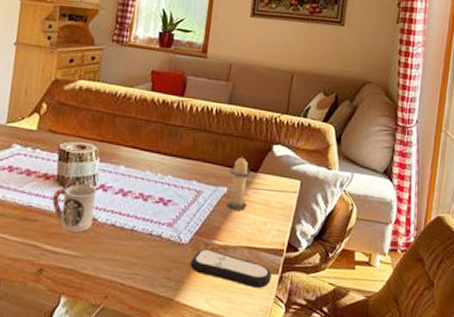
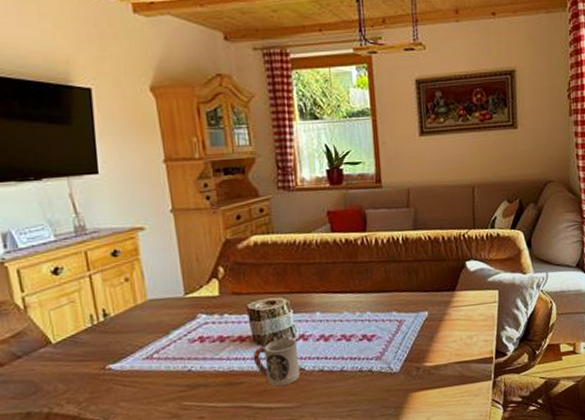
remote control: present [190,248,271,288] -> none [405,371,485,398]
candle: present [226,155,251,211] -> none [427,278,451,331]

